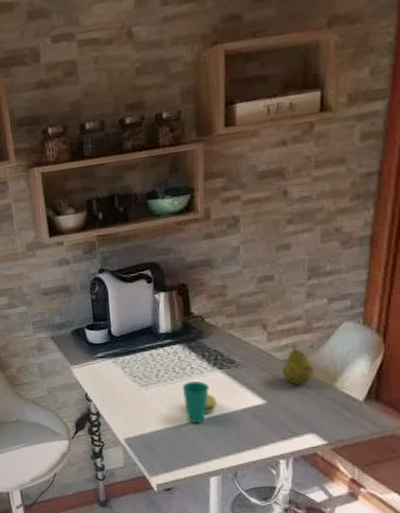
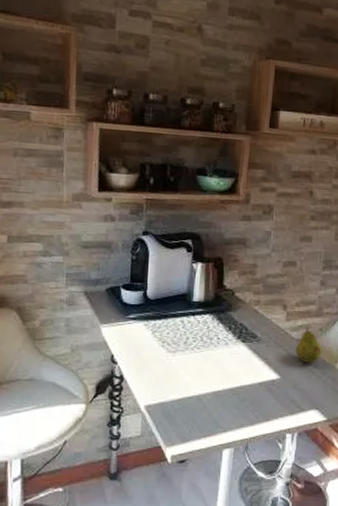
cup: present [182,380,217,424] -> none [207,351,238,394]

